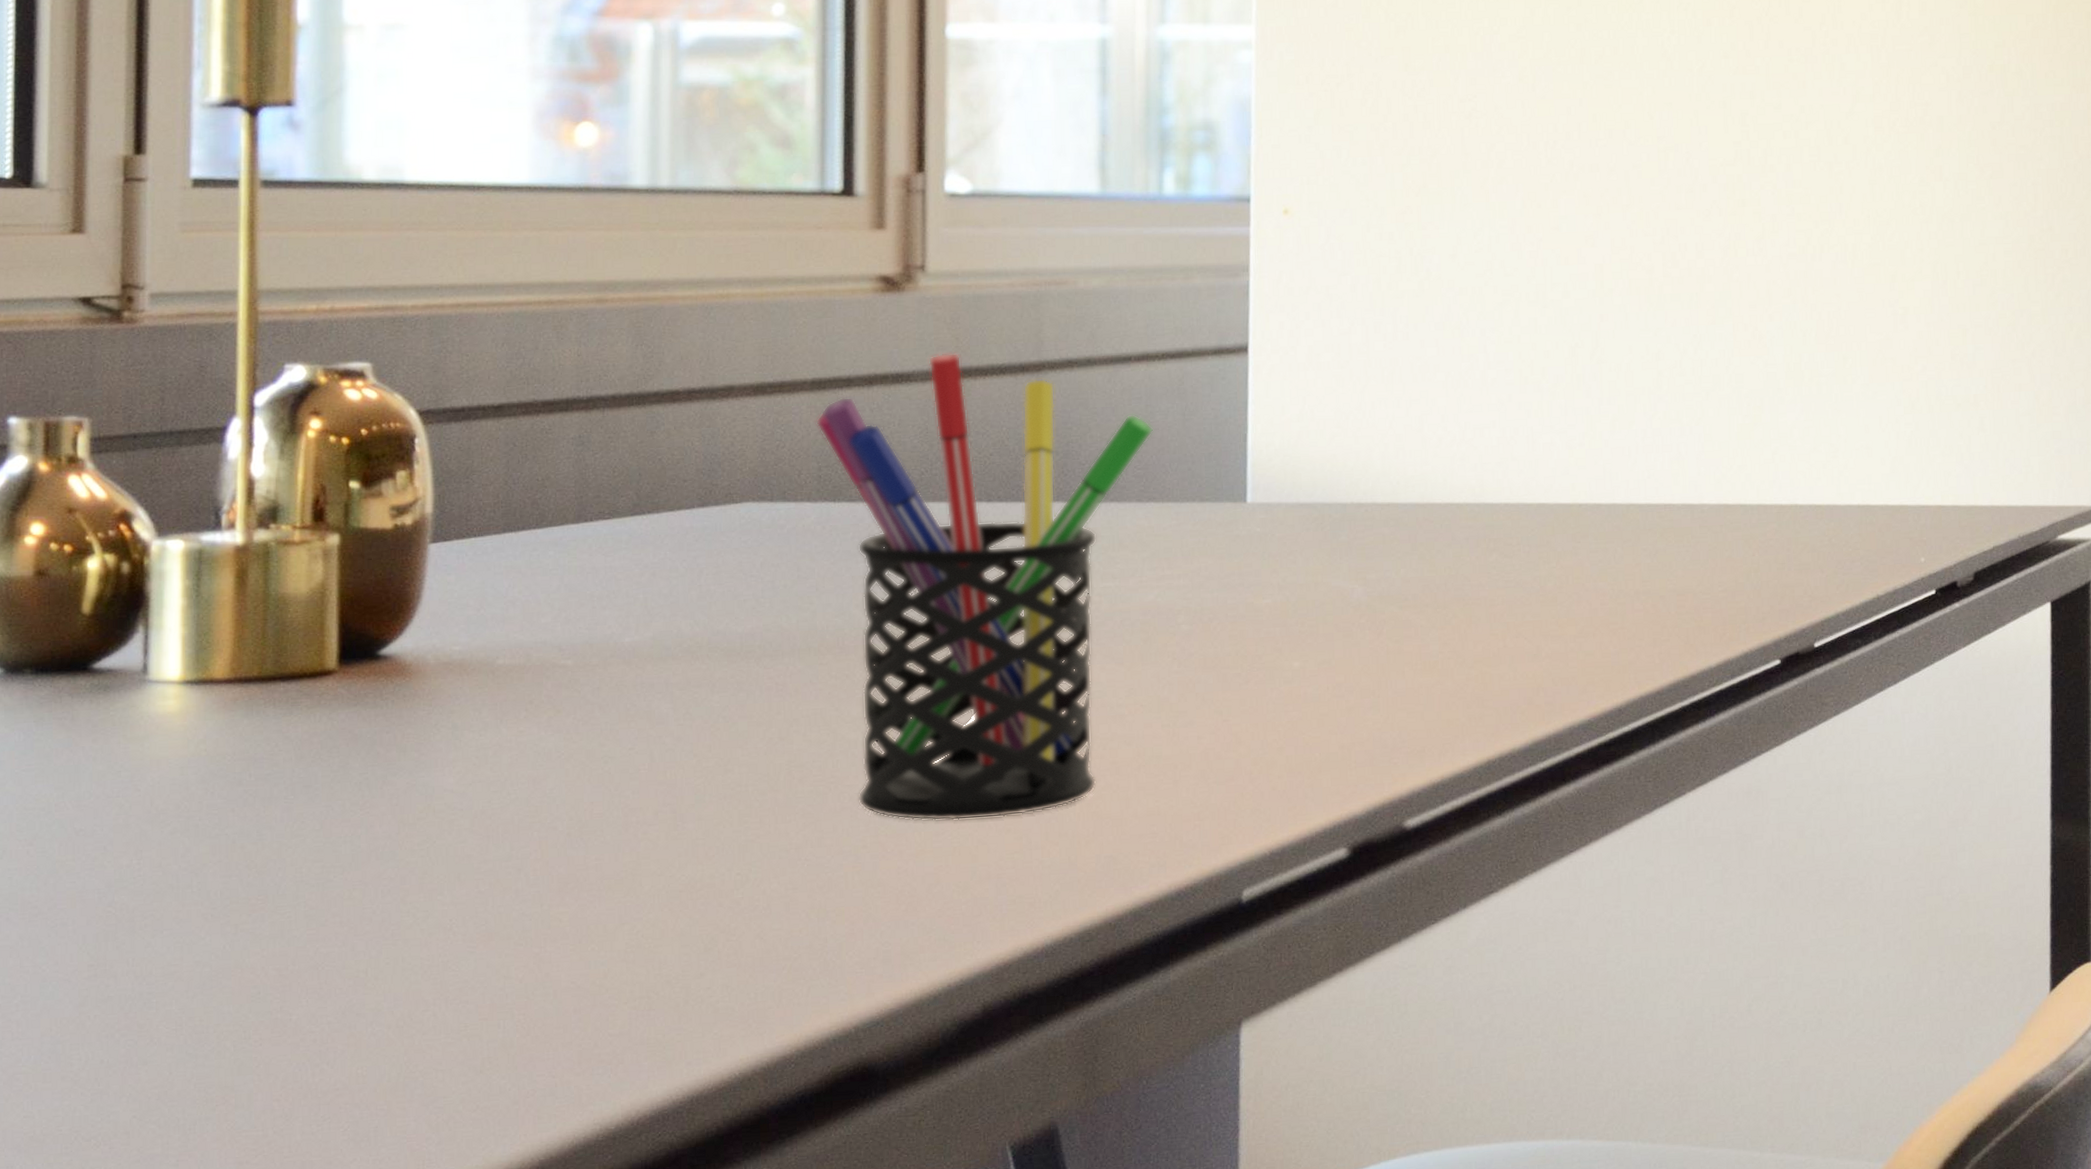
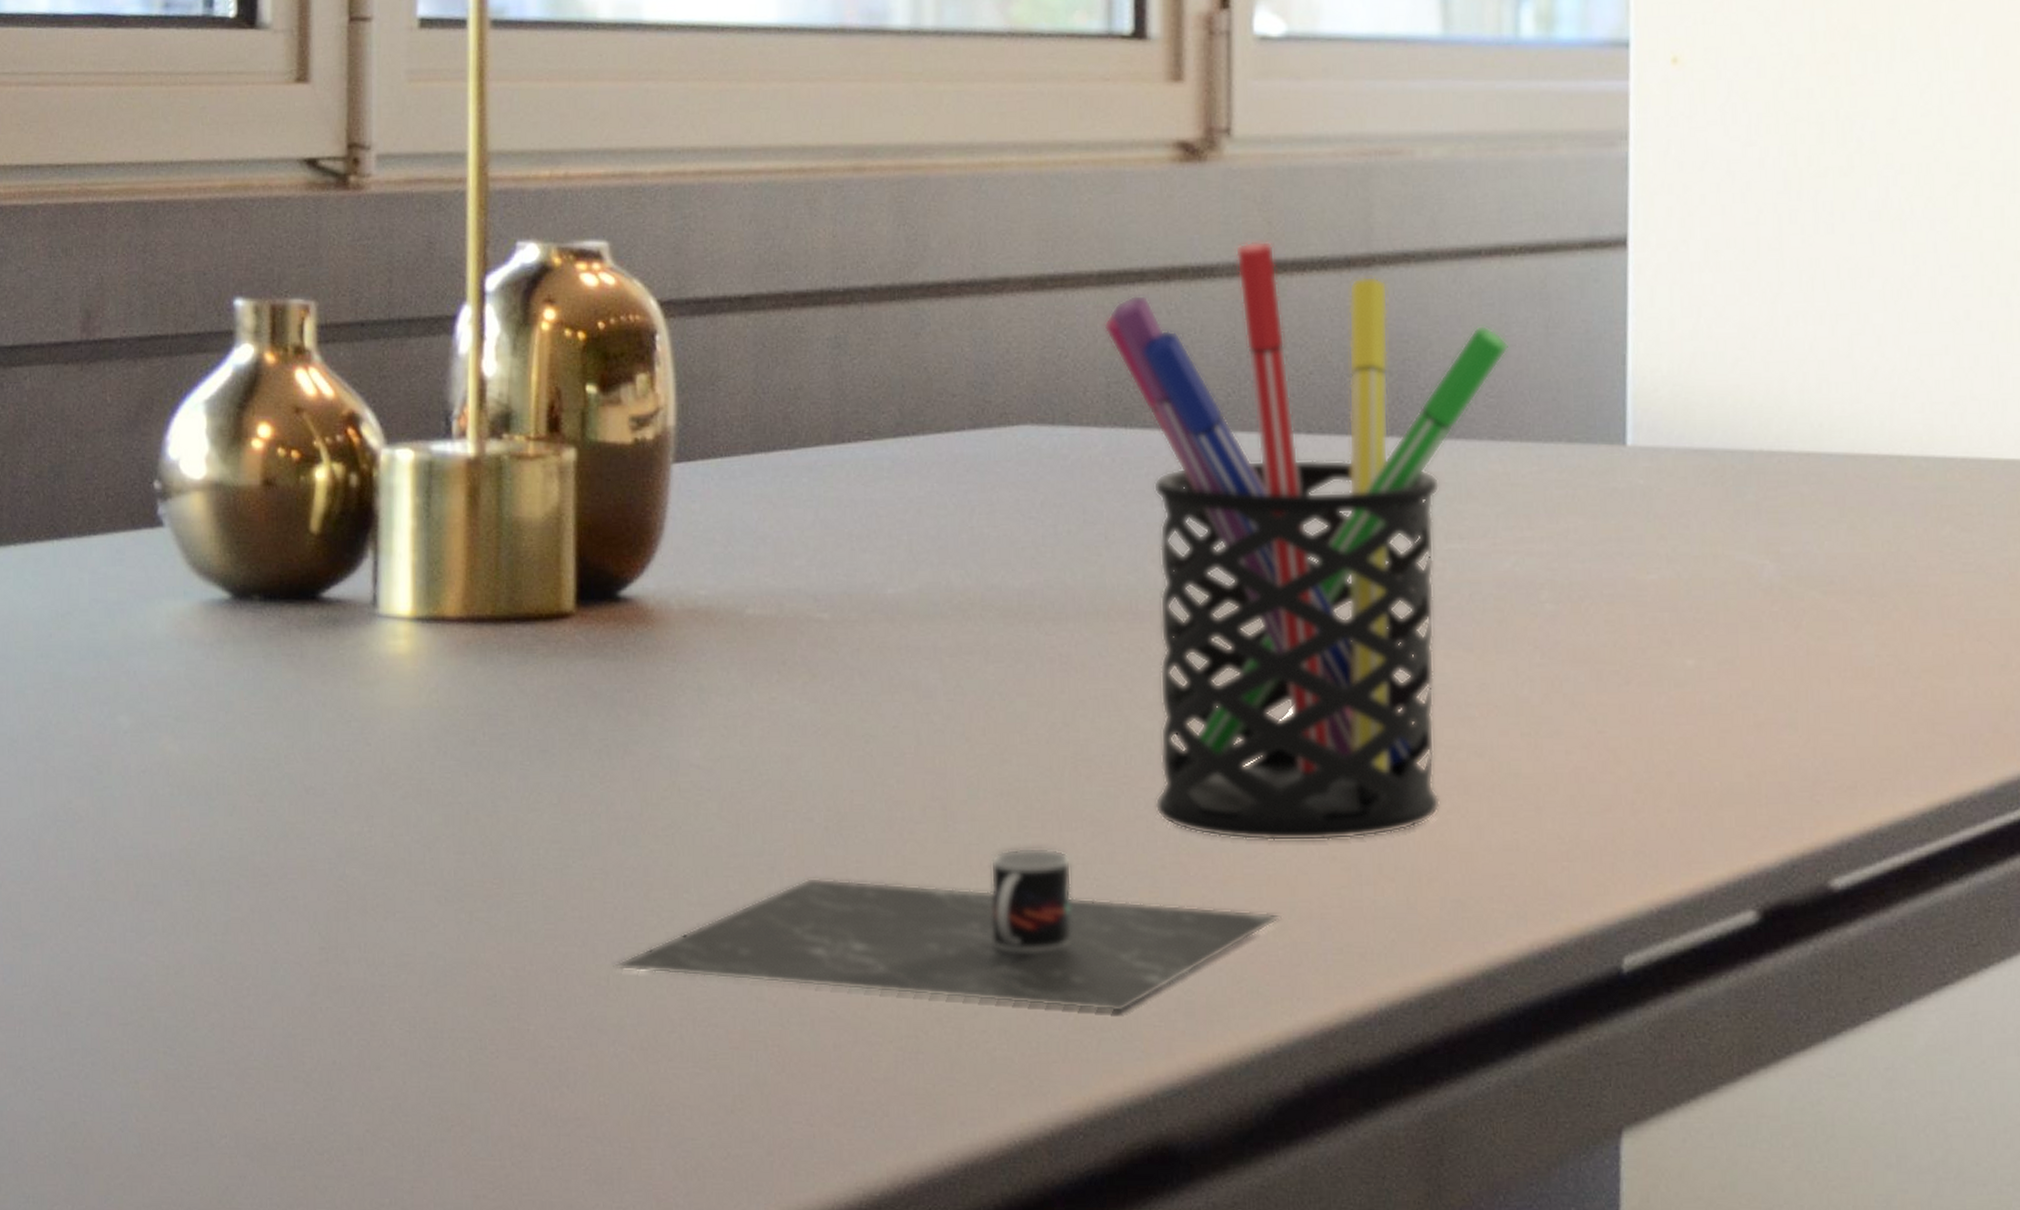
cup: none [371,837,965,965] -> present [613,847,1282,1013]

